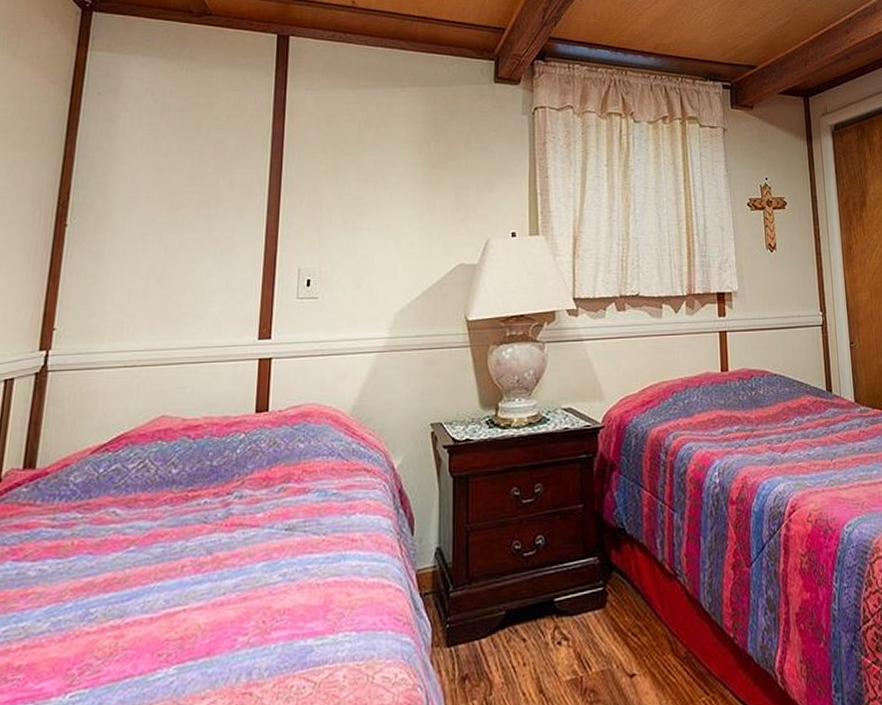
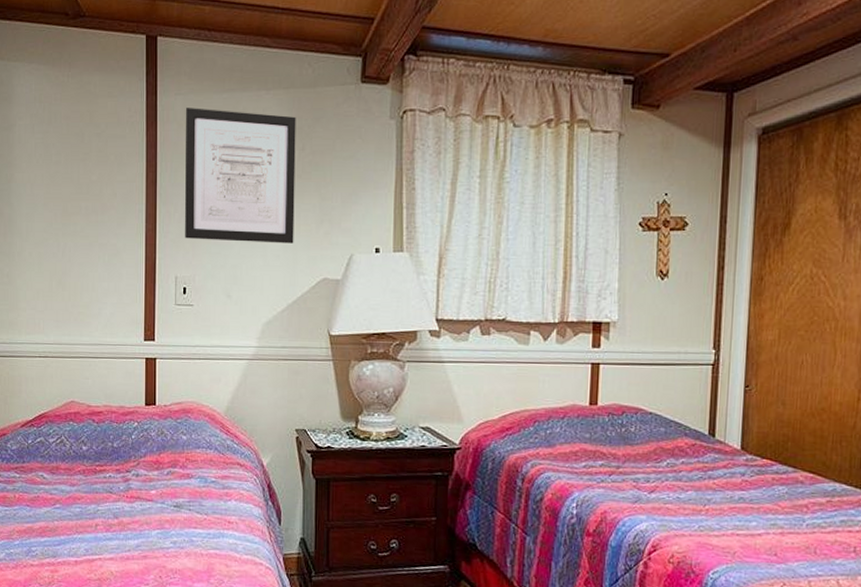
wall art: none [311,102,432,231] -> present [185,108,296,244]

